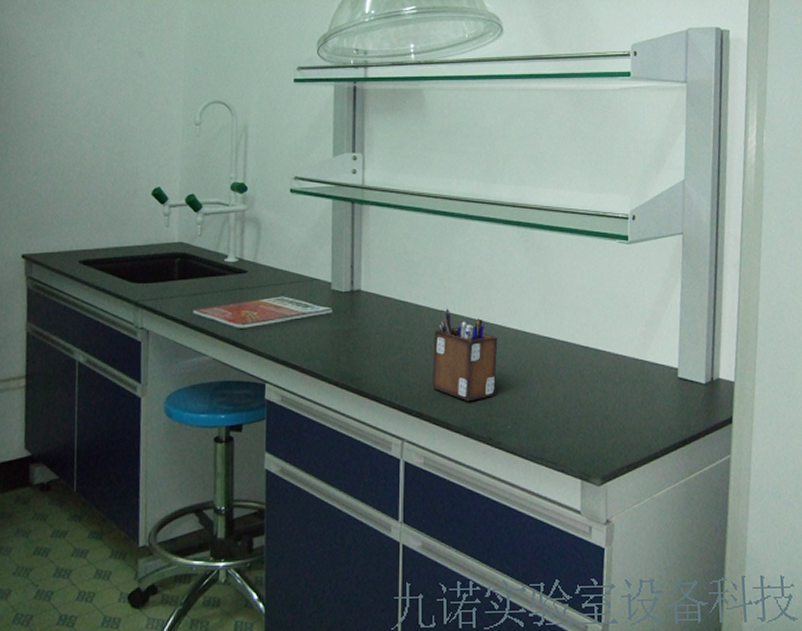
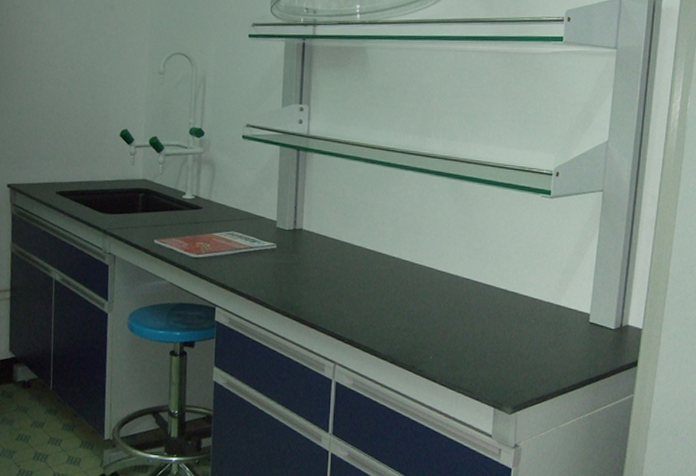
desk organizer: present [432,308,498,402] -> none [364,249,425,333]

